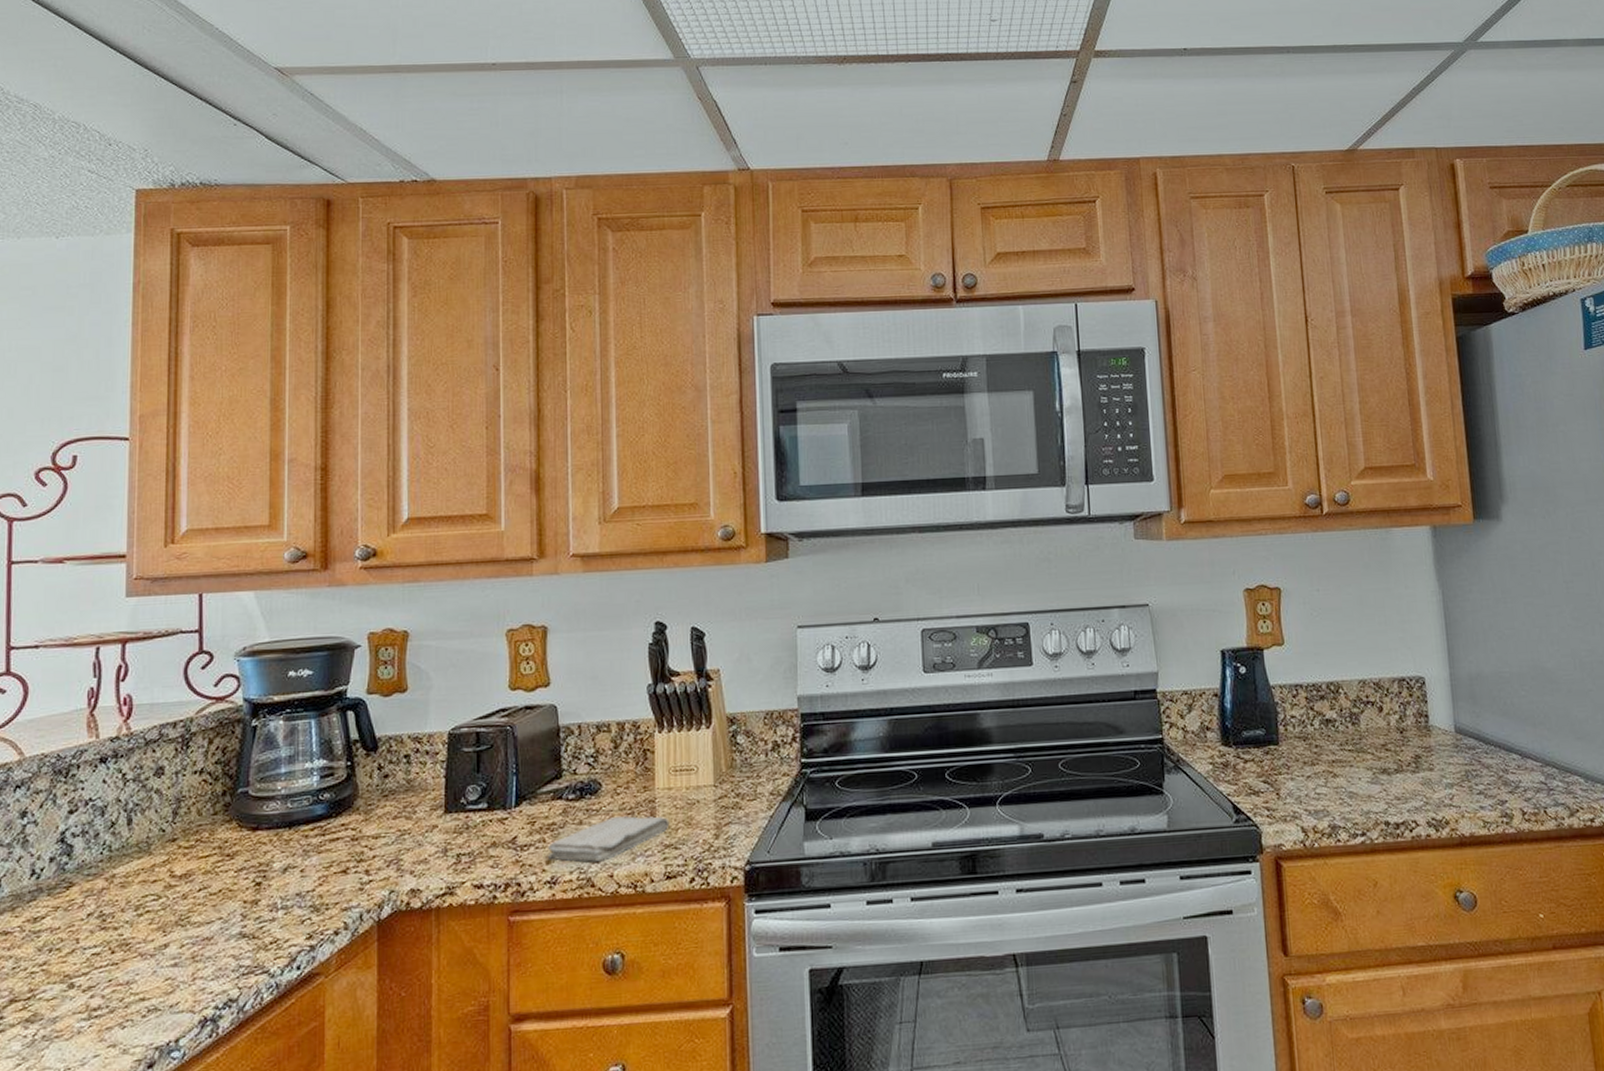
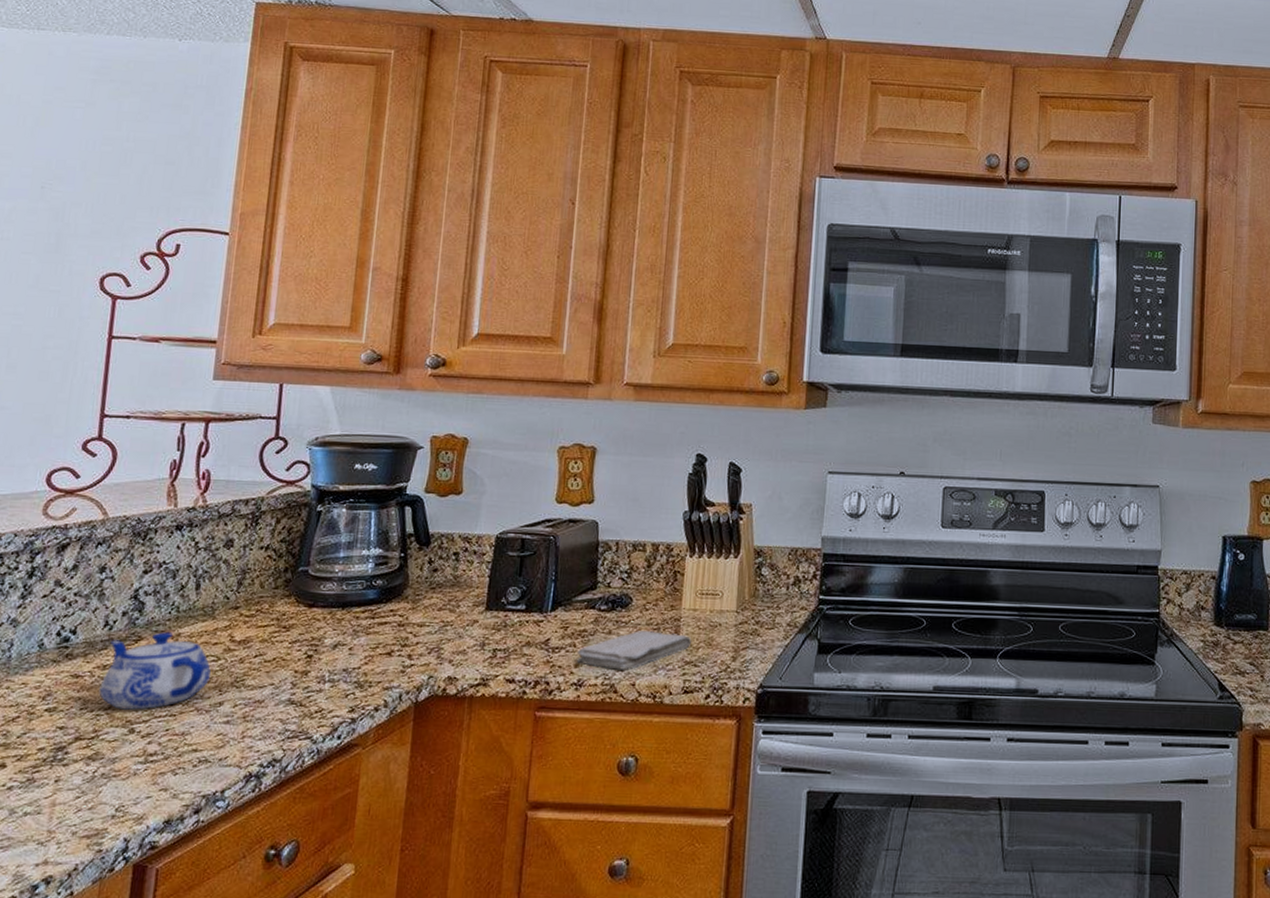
teapot: none [31,873,153,964] -> present [99,631,211,710]

